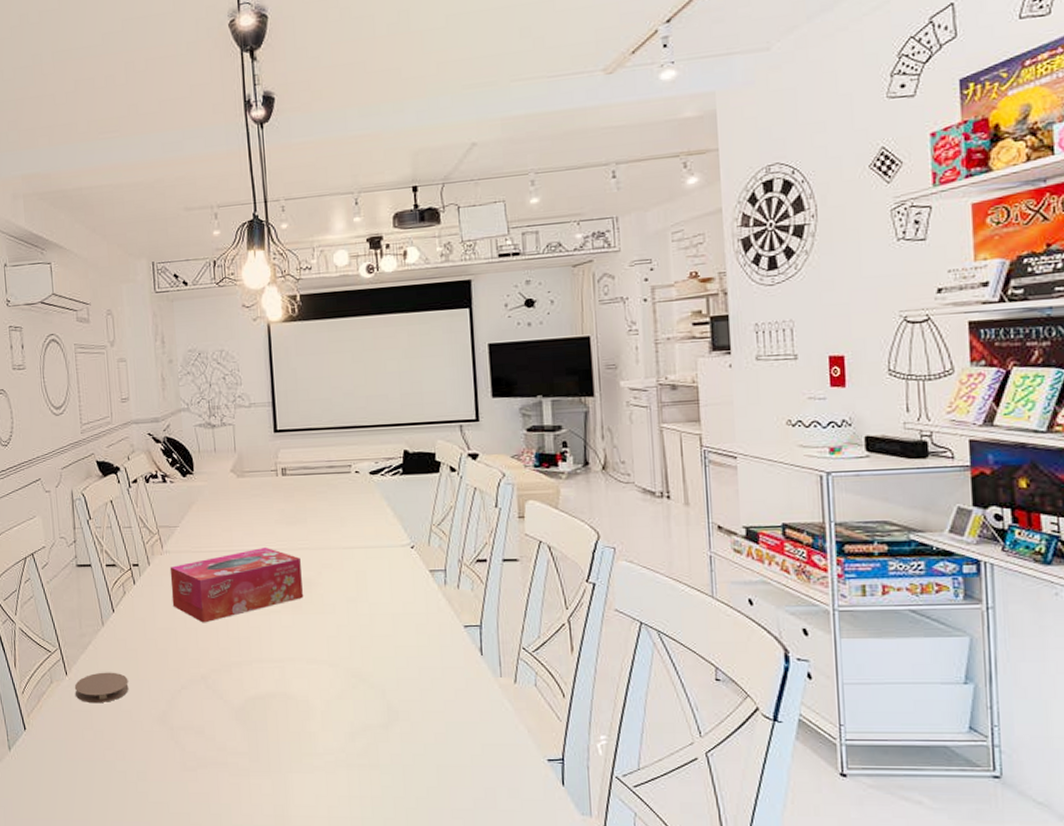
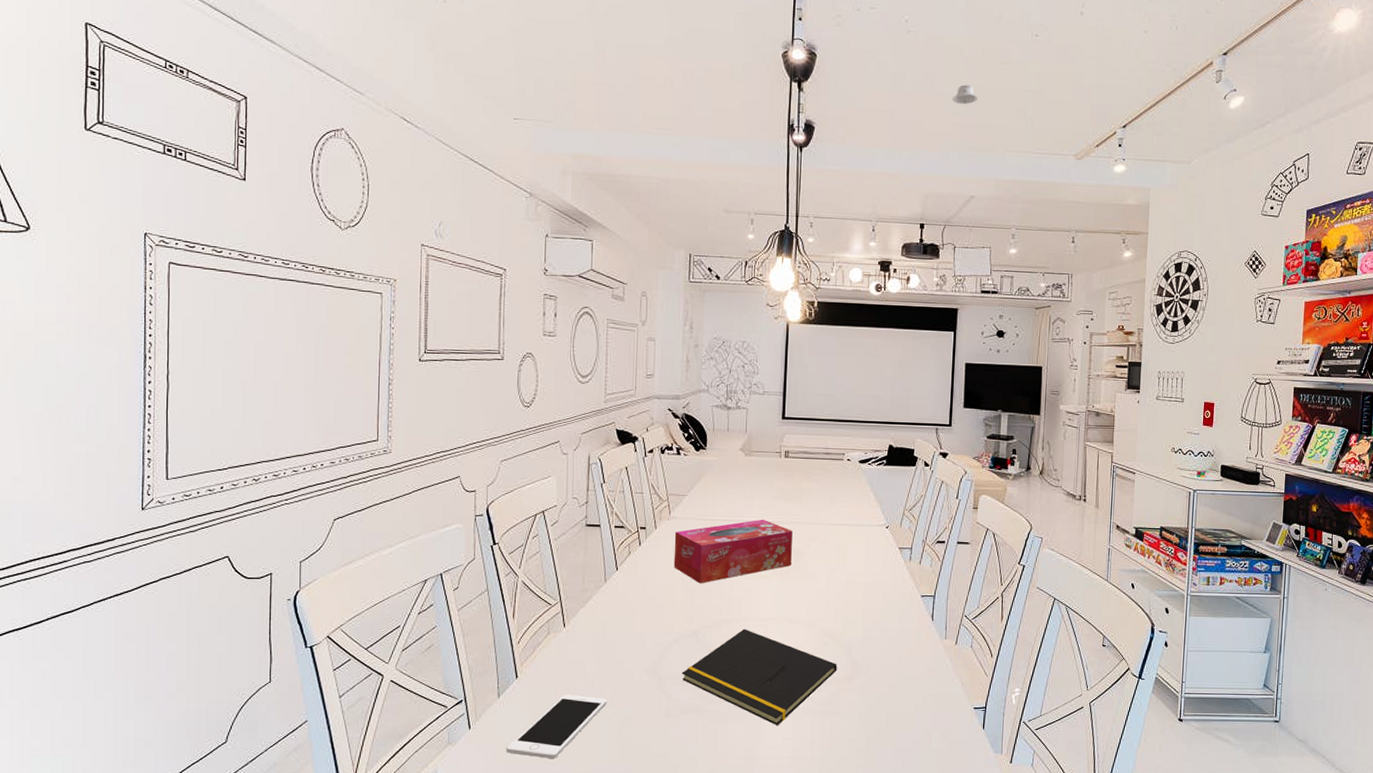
cell phone: none [23,746,119,815] -> present [506,694,607,758]
coaster: present [74,672,129,704] -> none [571,625,624,654]
notepad: none [194,671,371,780] -> present [681,628,837,725]
recessed light: none [434,12,467,37] -> present [952,84,978,104]

